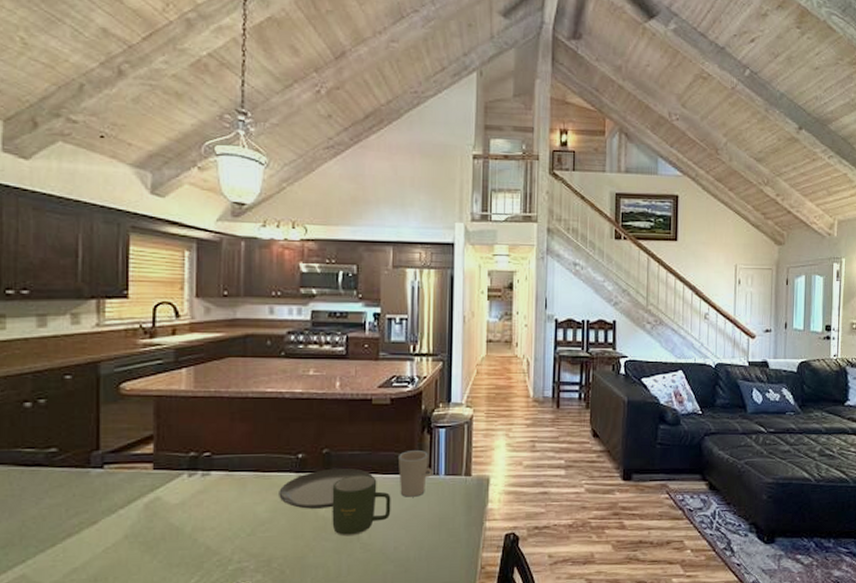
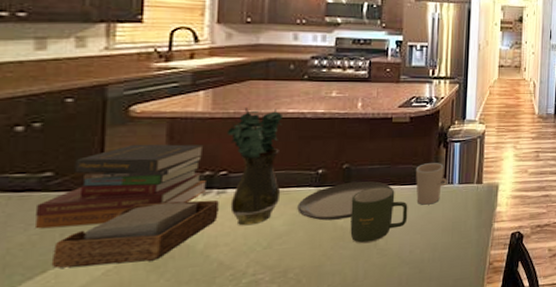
books: none [43,422,193,504] -> present [34,144,208,229]
napkin holder: none [59,481,204,543] -> present [51,200,219,269]
vase: none [208,386,262,510] -> present [226,108,282,226]

